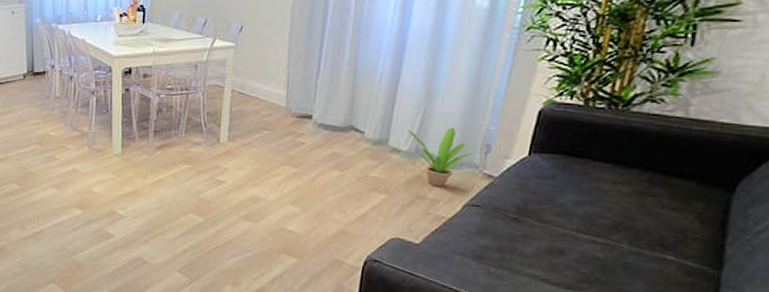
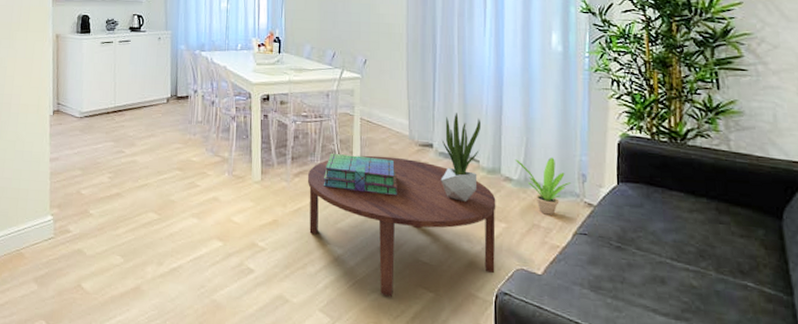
coffee table: none [170,128,379,261] -> present [307,155,496,297]
stack of books: none [187,127,268,168] -> present [323,154,397,196]
potted plant: none [316,81,372,173] -> present [440,113,480,202]

